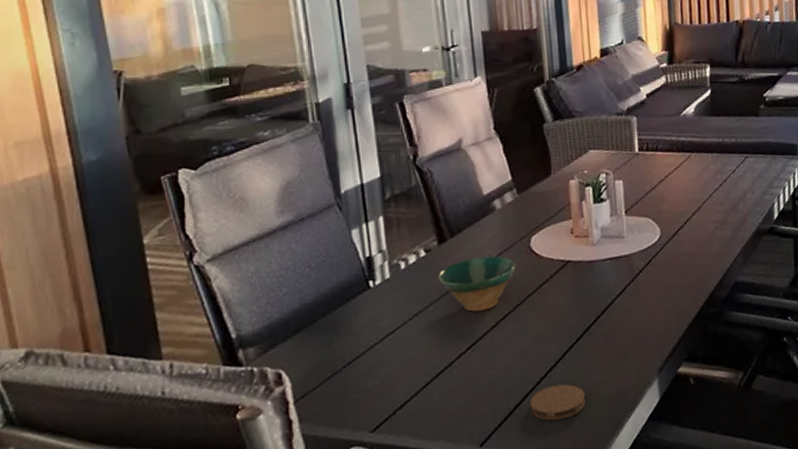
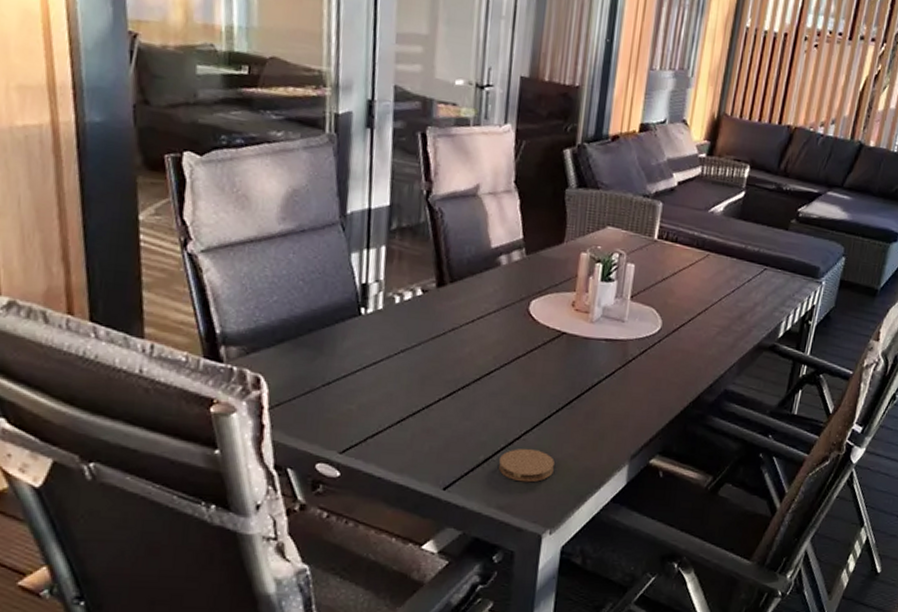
bowl: present [439,256,516,312] -> none [431,308,511,362]

